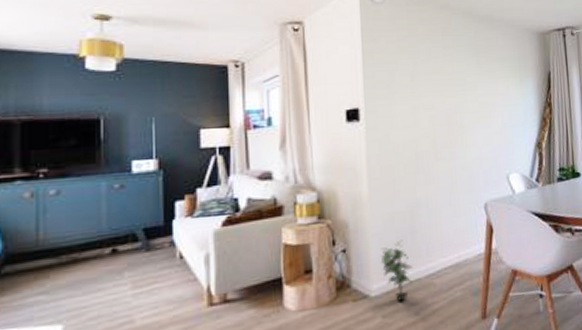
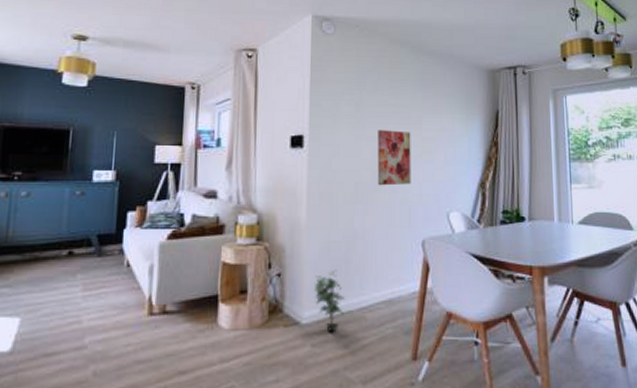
wall art: none [434,97,471,154] -> present [377,130,411,186]

